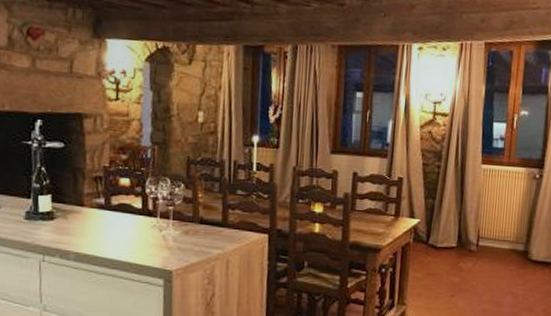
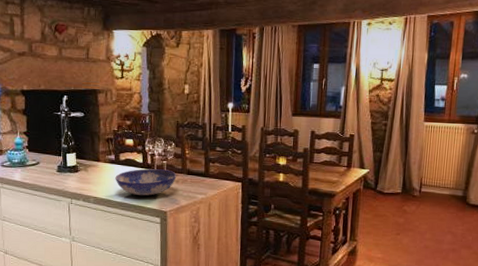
ceramic bowl: none [104,216,186,252] -> present [115,168,177,196]

